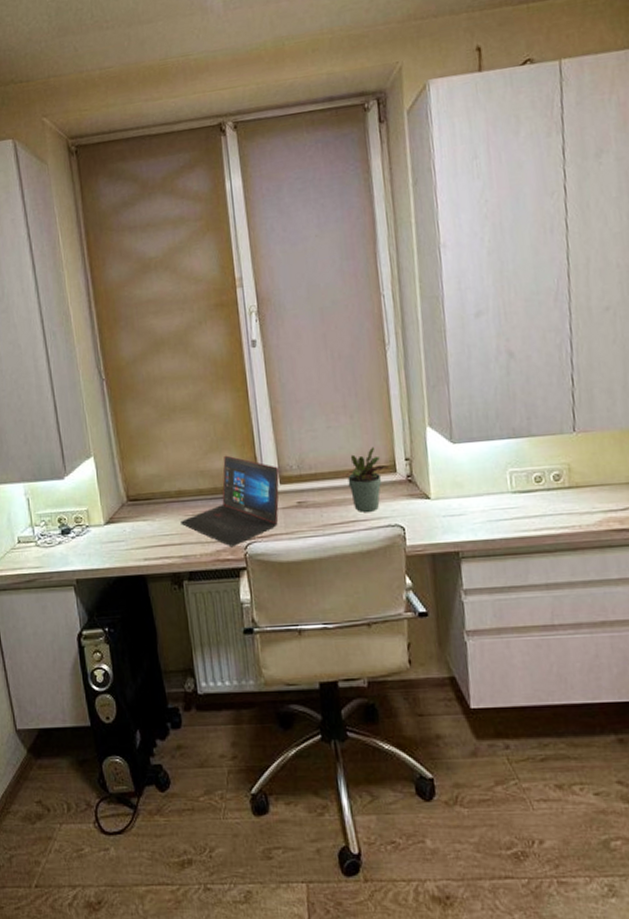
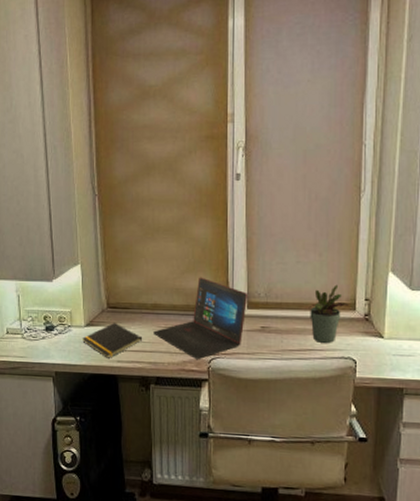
notepad: none [103,516,169,557] -> present [82,322,142,358]

